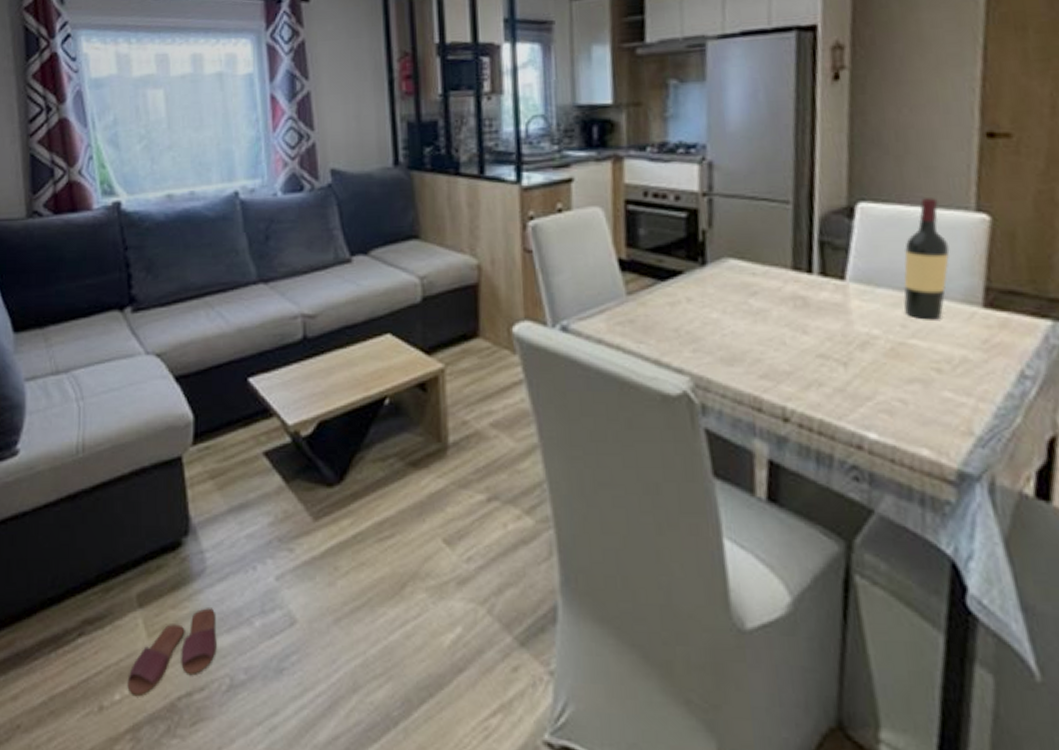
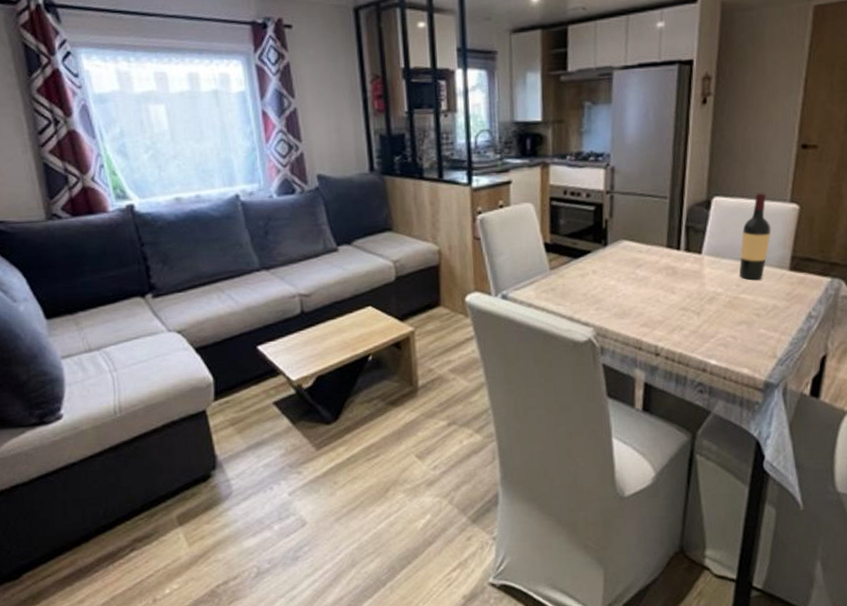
slippers: present [127,608,217,695] -> none [175,520,245,588]

